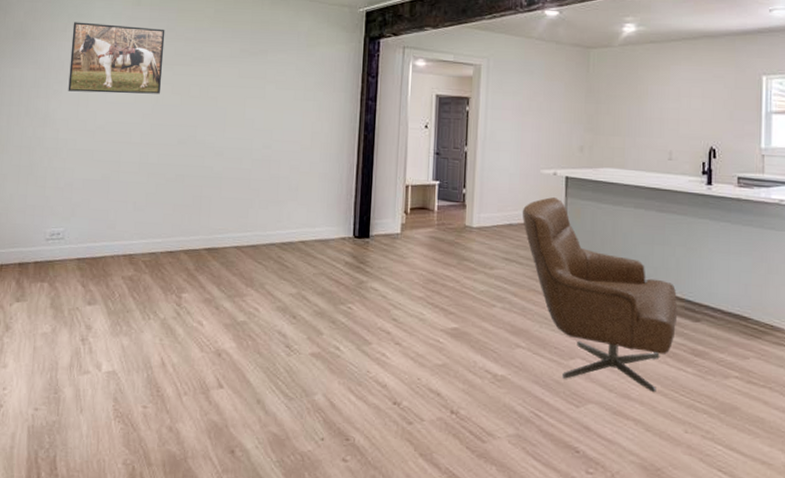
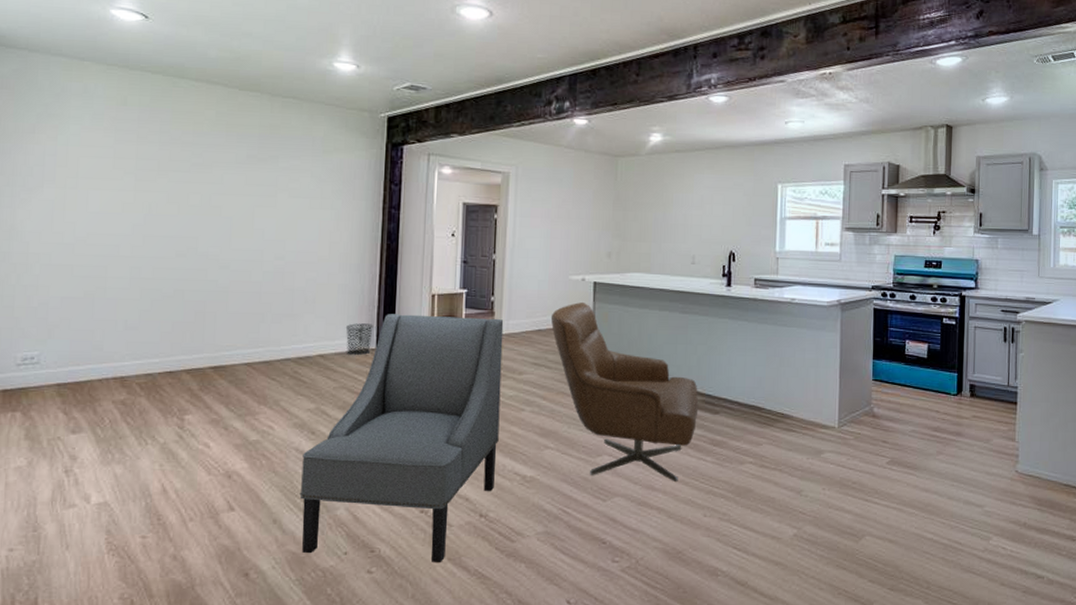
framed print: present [68,22,165,94] -> none [39,122,158,203]
chair: none [281,203,475,458] -> present [299,314,504,563]
waste bin: none [325,211,351,244] -> present [345,323,373,356]

